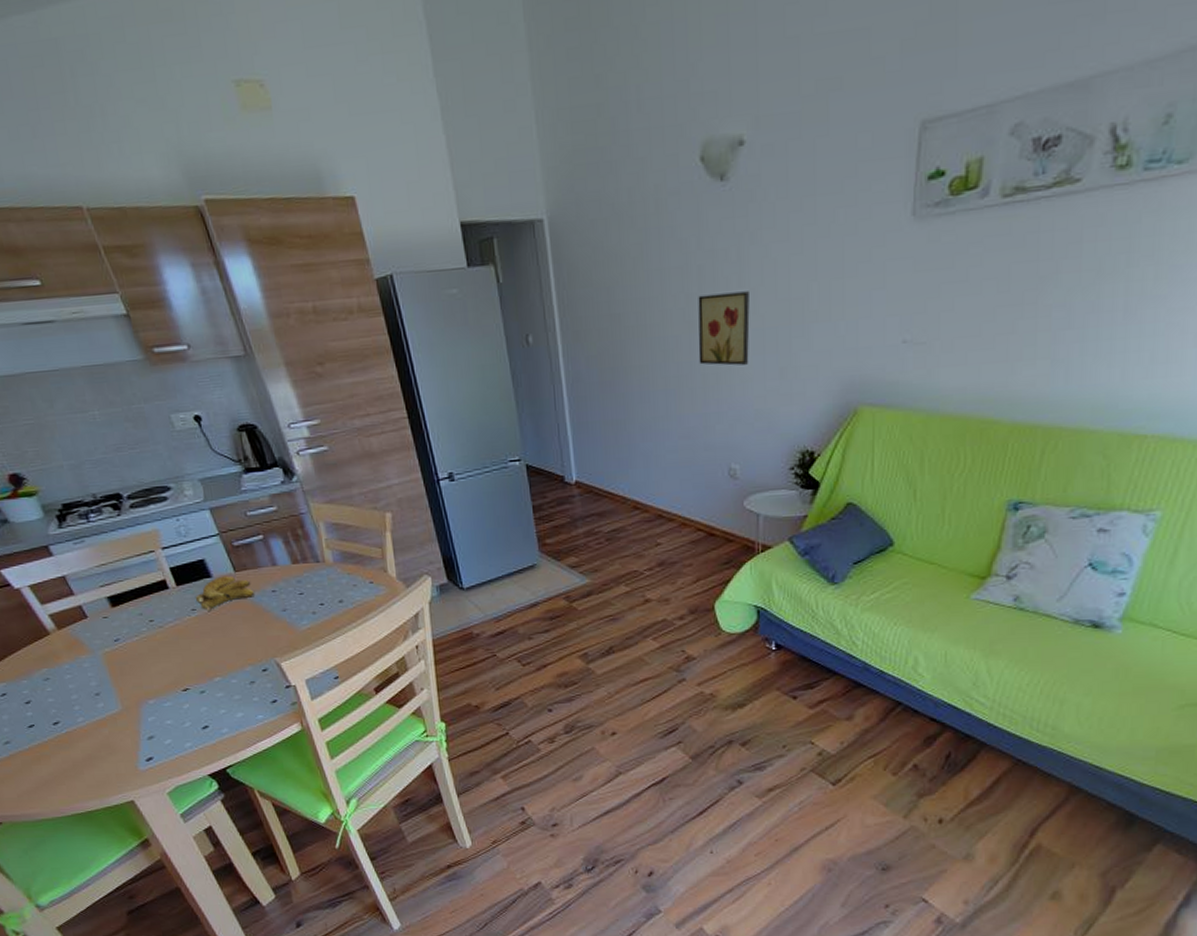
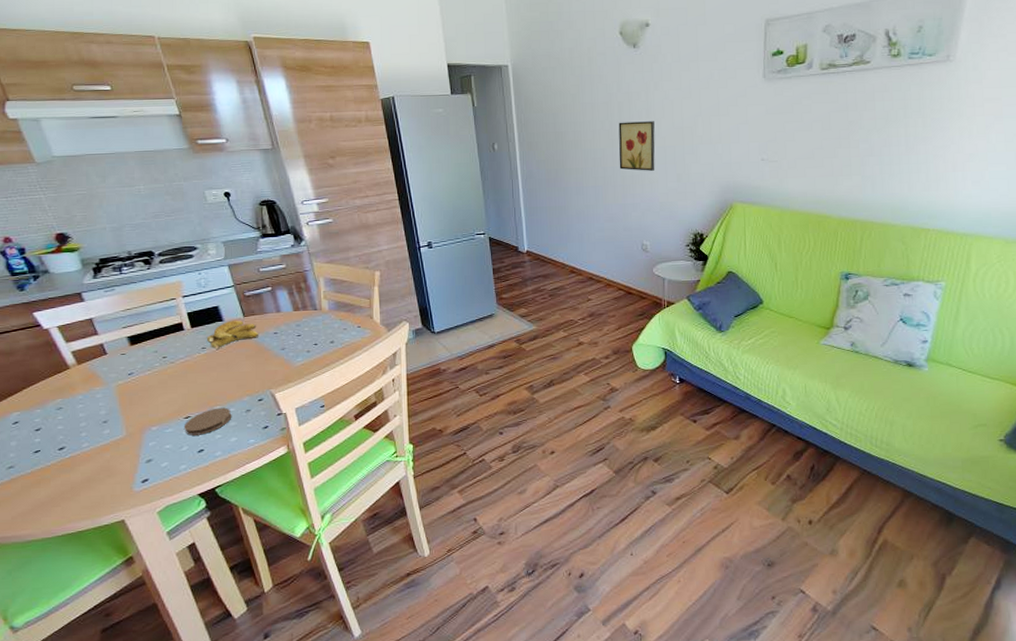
coaster: none [183,678,235,710] -> present [183,407,232,436]

